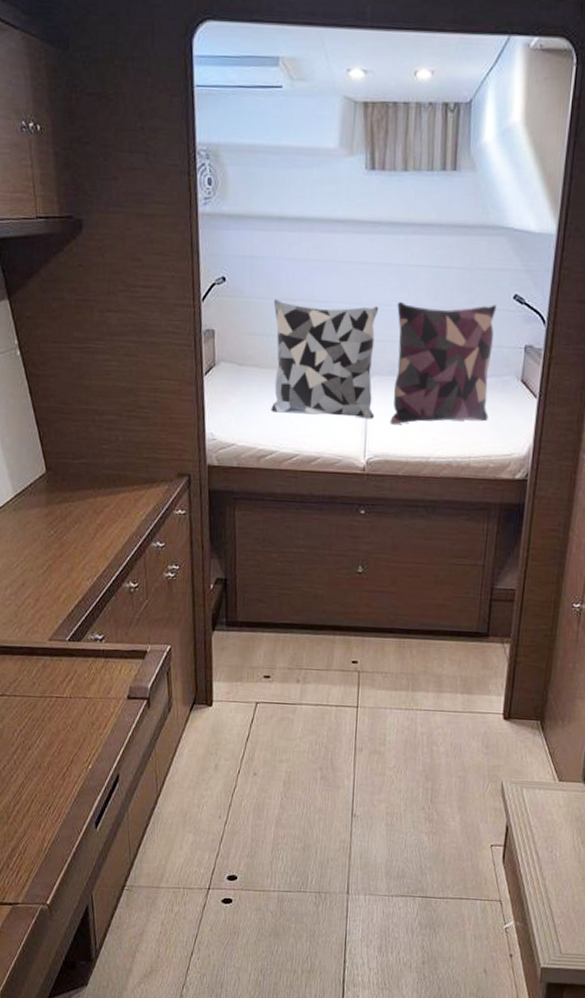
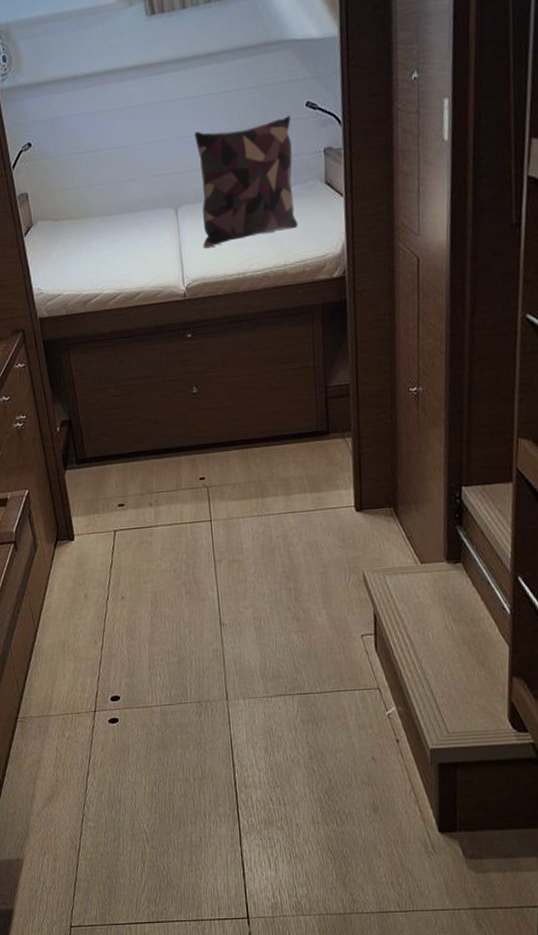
pillow: present [271,300,379,419] -> none [78,141,188,258]

